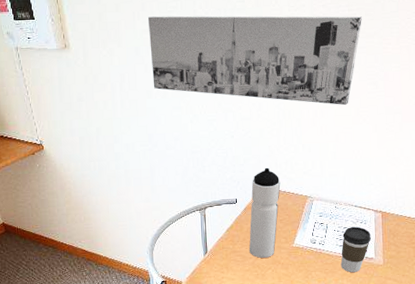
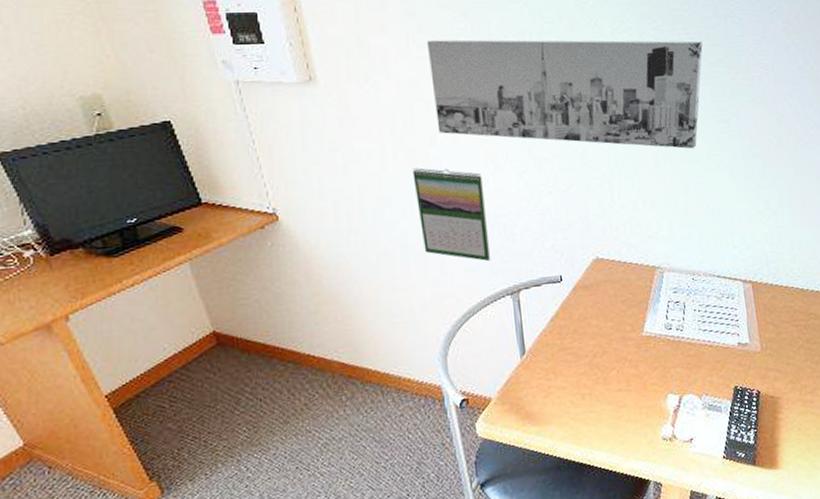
calendar: none [134,114,187,186] -> present [412,167,491,262]
water bottle: present [249,167,281,258] -> none [580,231,619,355]
coffee cup: present [340,227,372,273] -> none [705,303,743,366]

